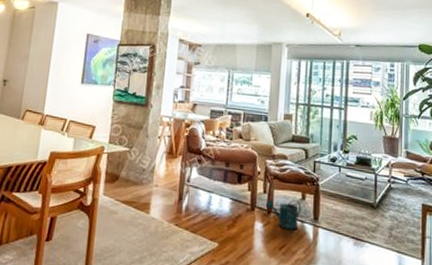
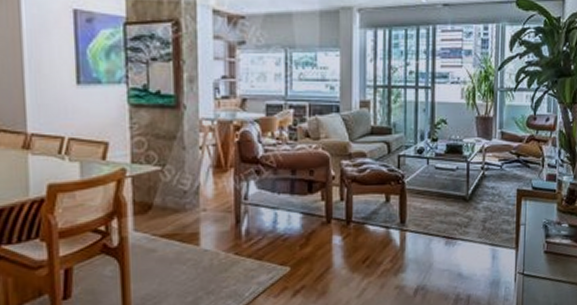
watering can: present [265,200,302,231] -> none [343,204,386,240]

